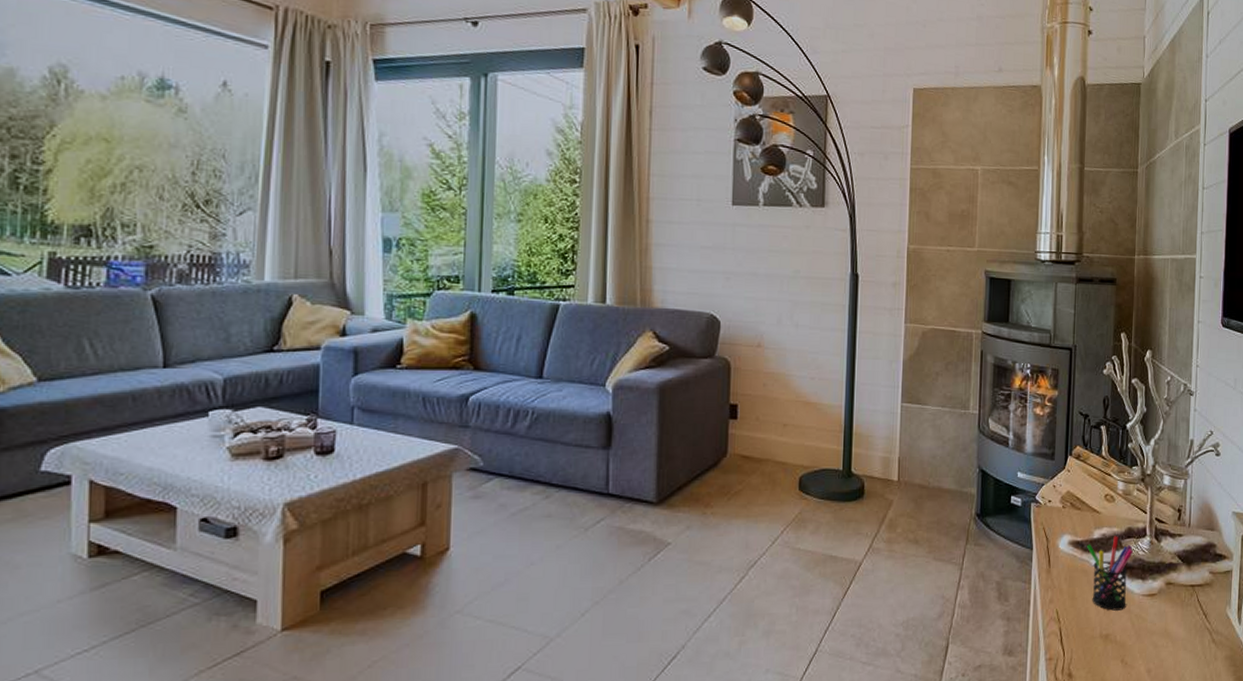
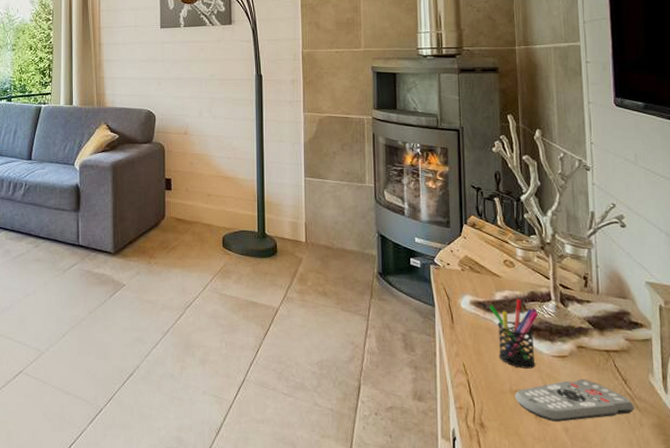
remote control: none [1104,616,1211,664] -> present [514,378,634,422]

